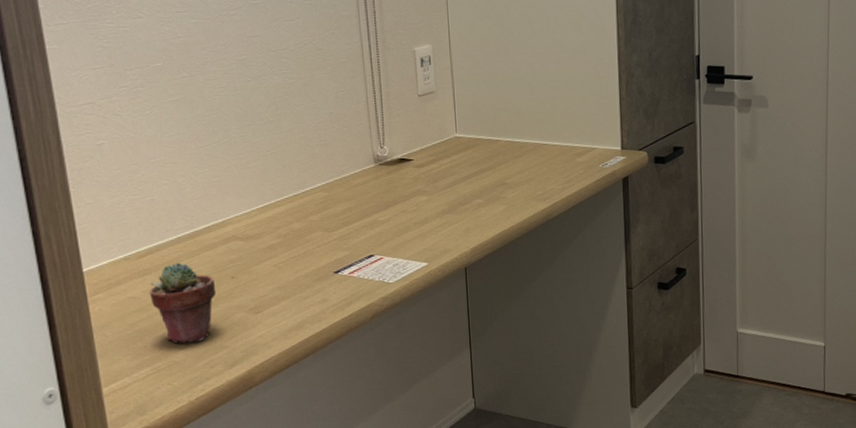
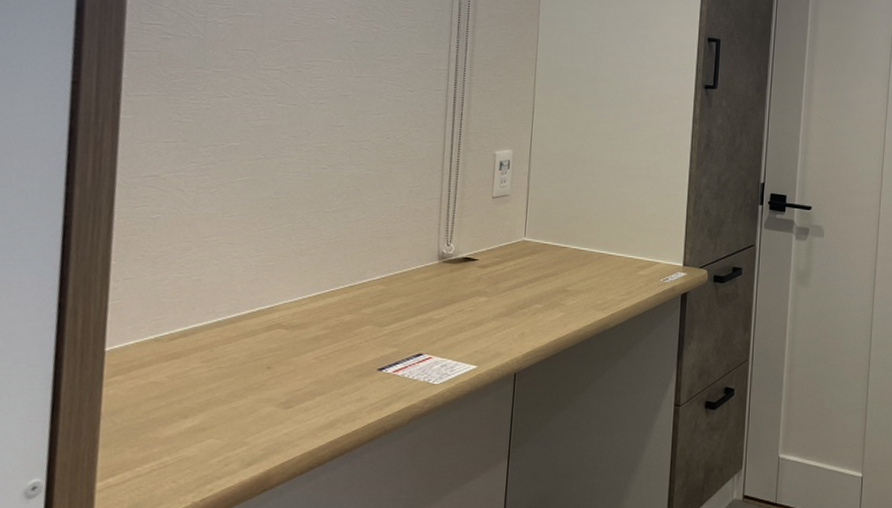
potted succulent: present [150,262,217,344] -> none [173,347,248,438]

